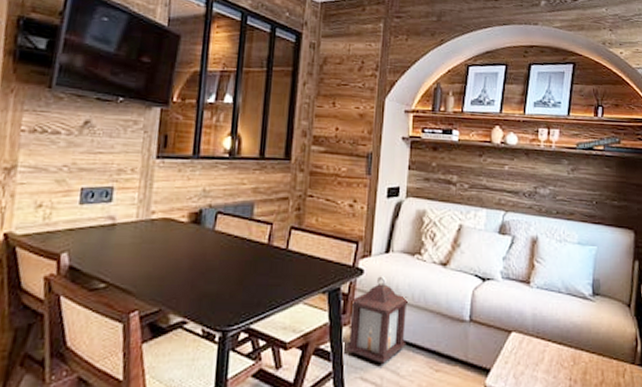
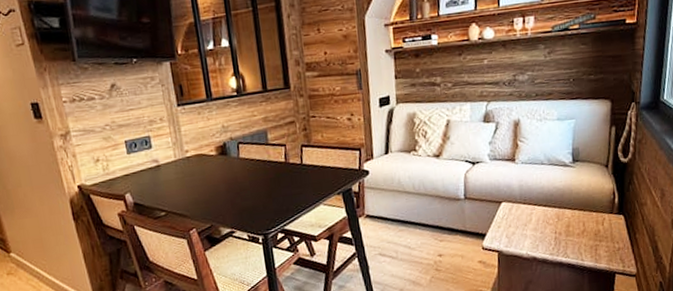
lantern: present [346,276,408,364] -> none [362,173,413,241]

